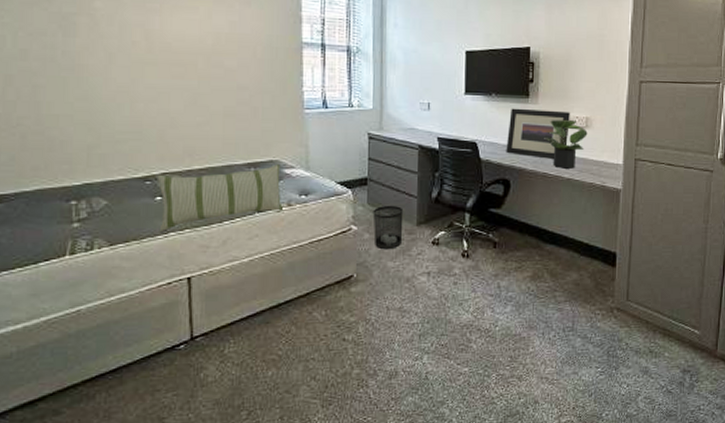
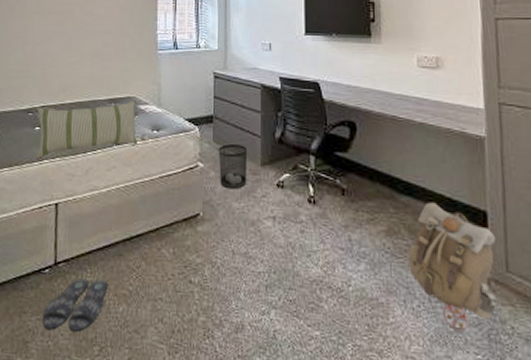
slippers: none [180,348,255,404] -> present [42,278,109,333]
picture frame: present [506,108,570,159] -> none [349,48,418,101]
potted plant: present [545,119,588,169] -> none [392,59,439,112]
backpack: none [549,248,621,352] -> present [408,202,499,332]

